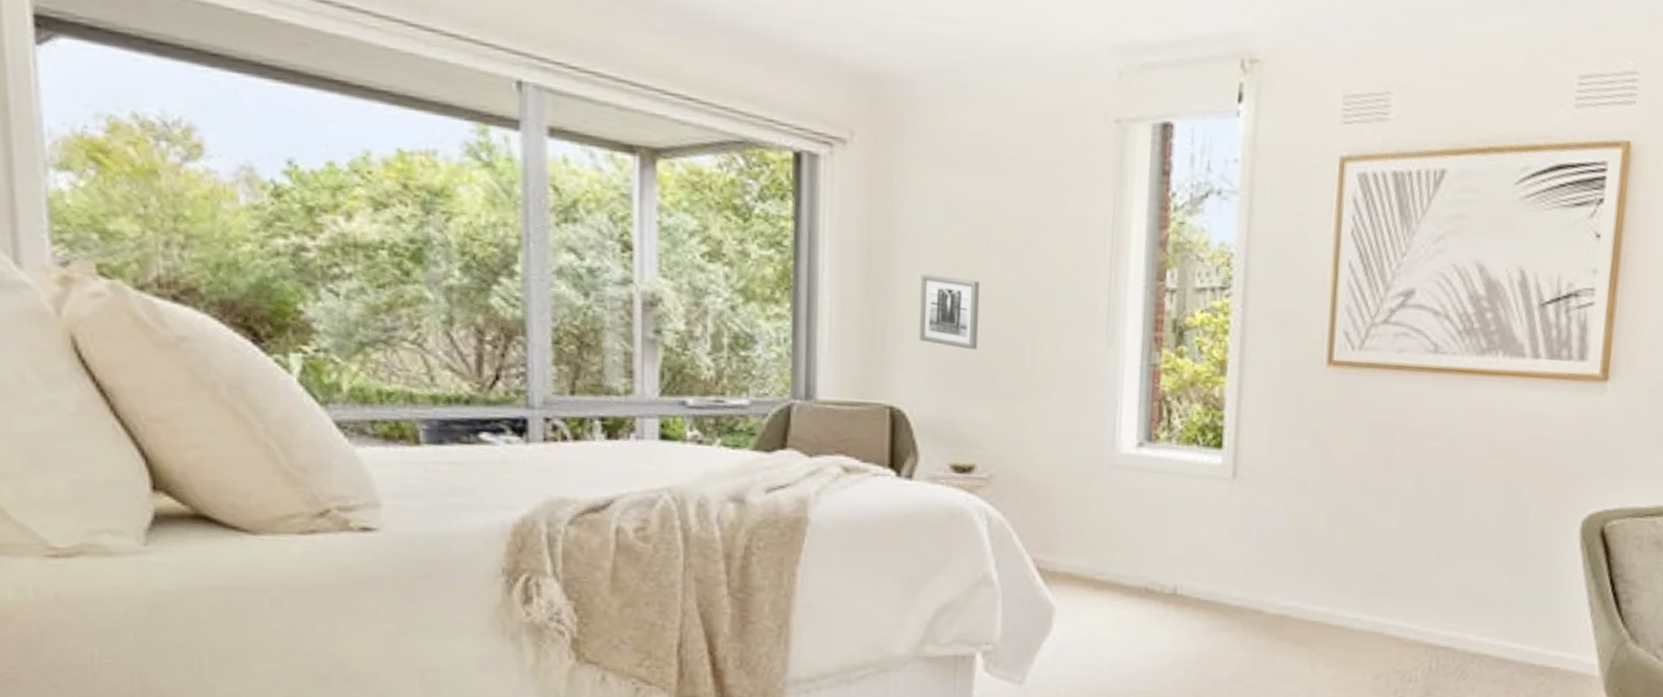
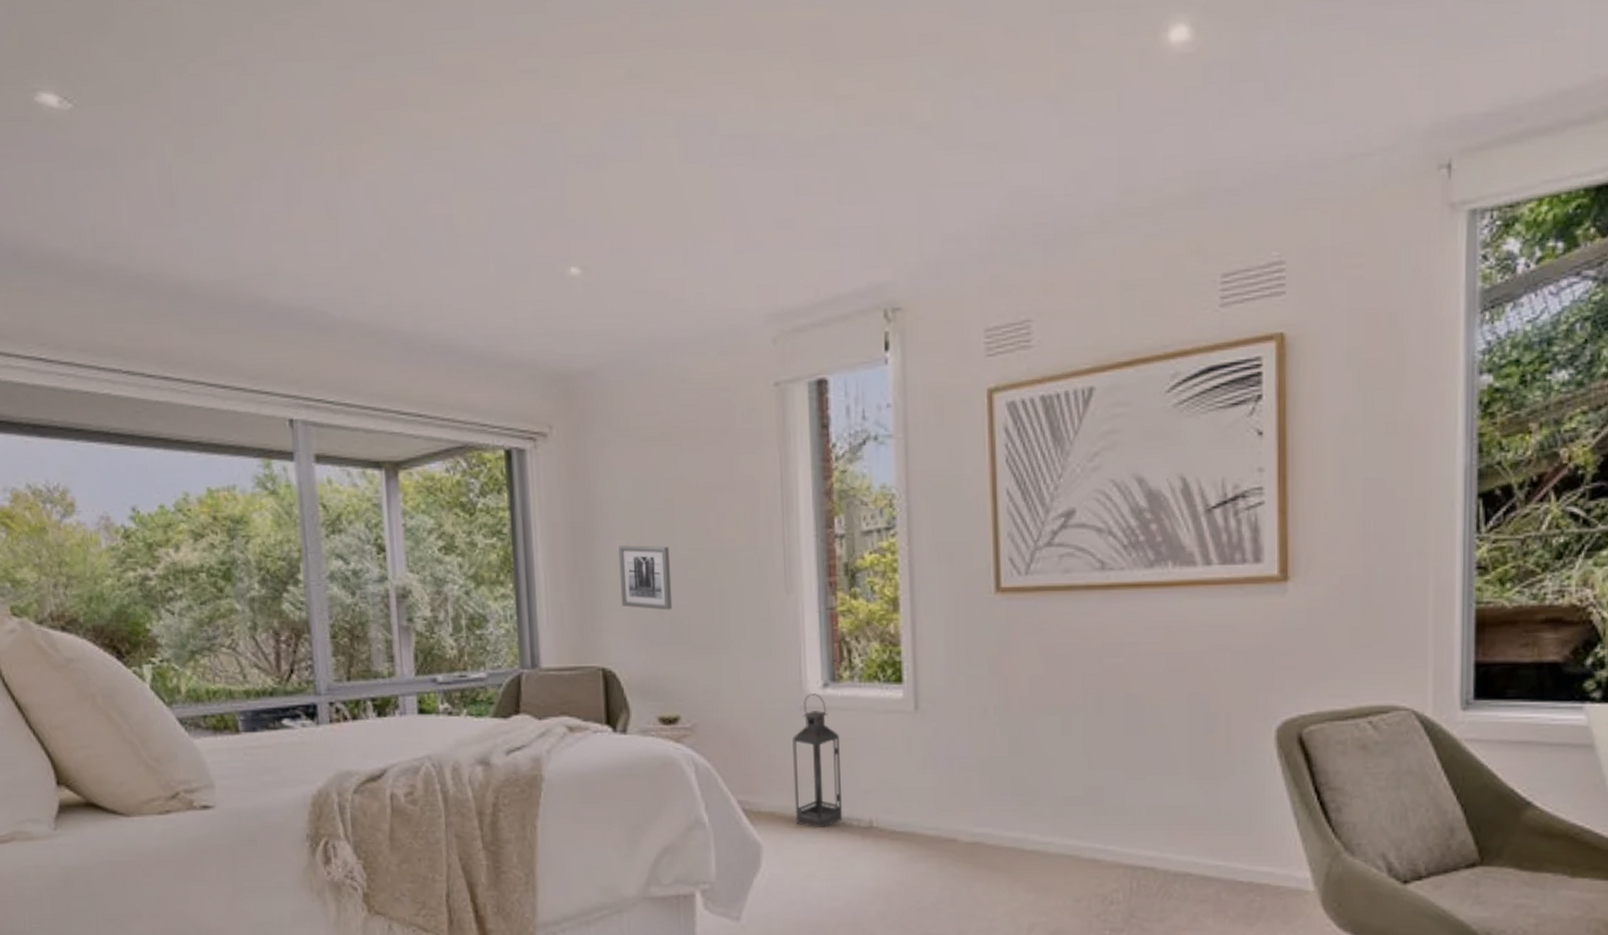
lantern: none [1094,452,1150,593] -> present [792,693,843,828]

